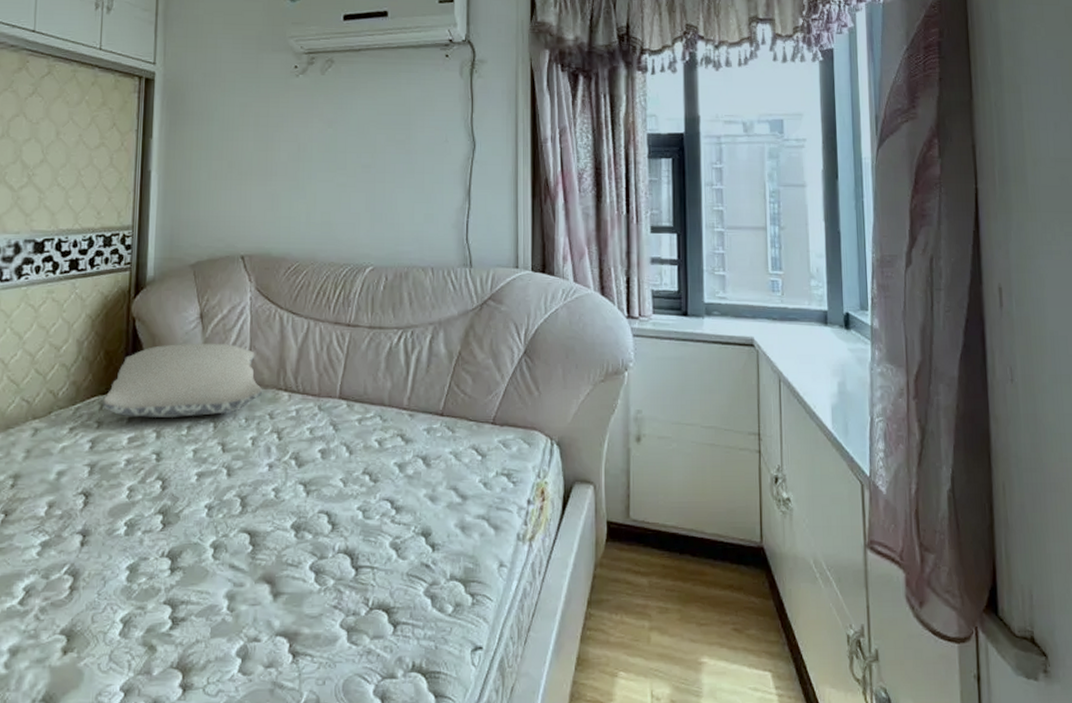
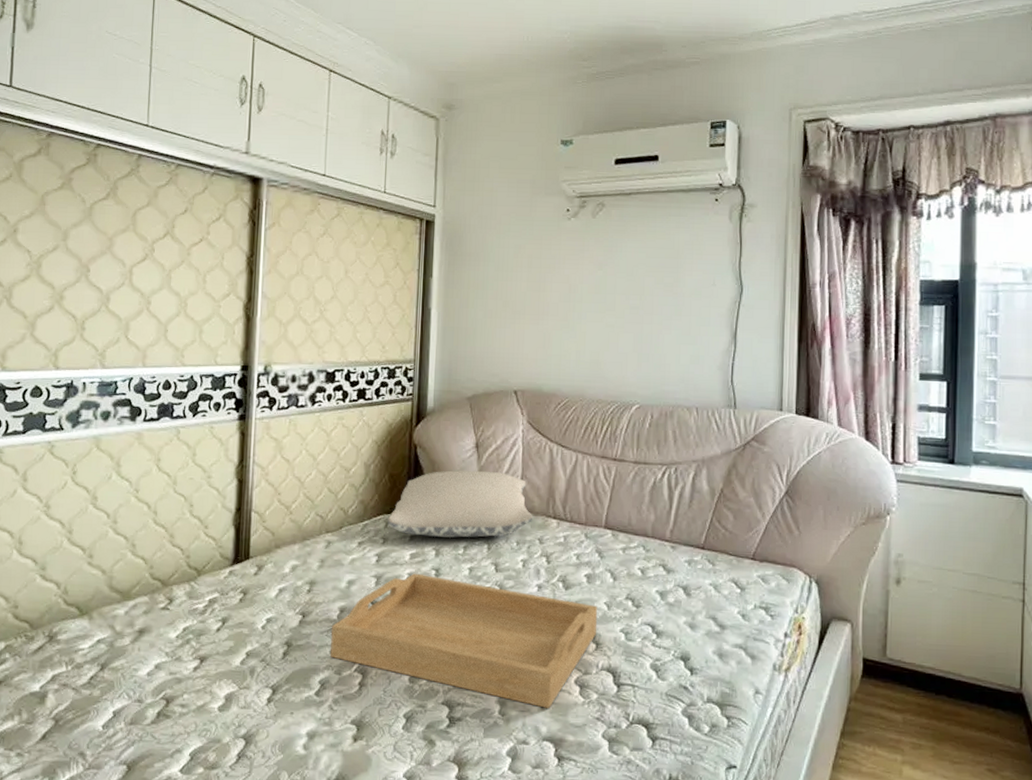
serving tray: none [37,459,334,600] -> present [330,573,598,708]

